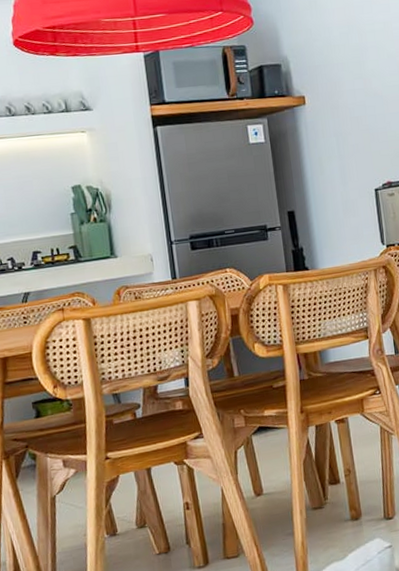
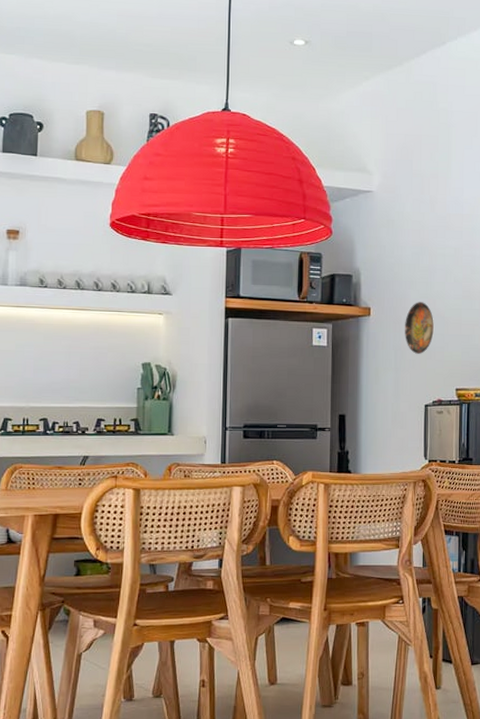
decorative plate: none [342,83,375,138] -> present [405,302,435,354]

